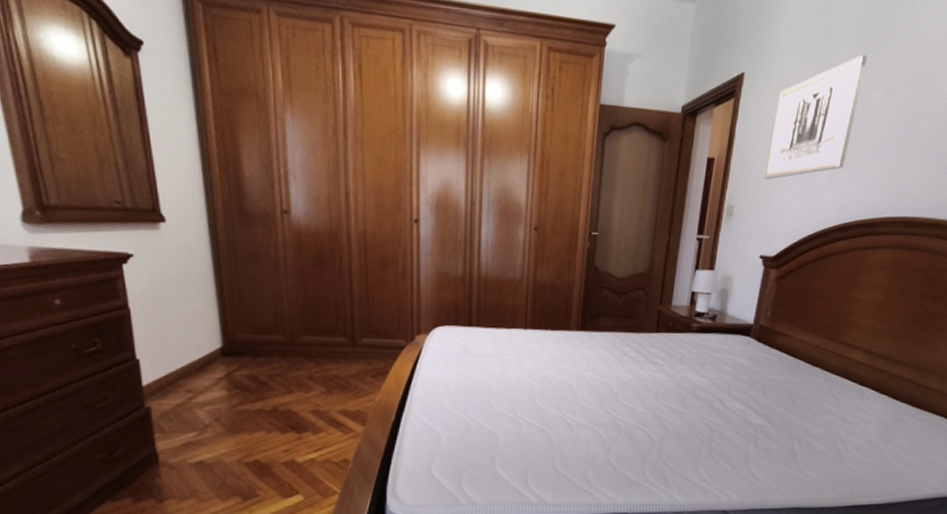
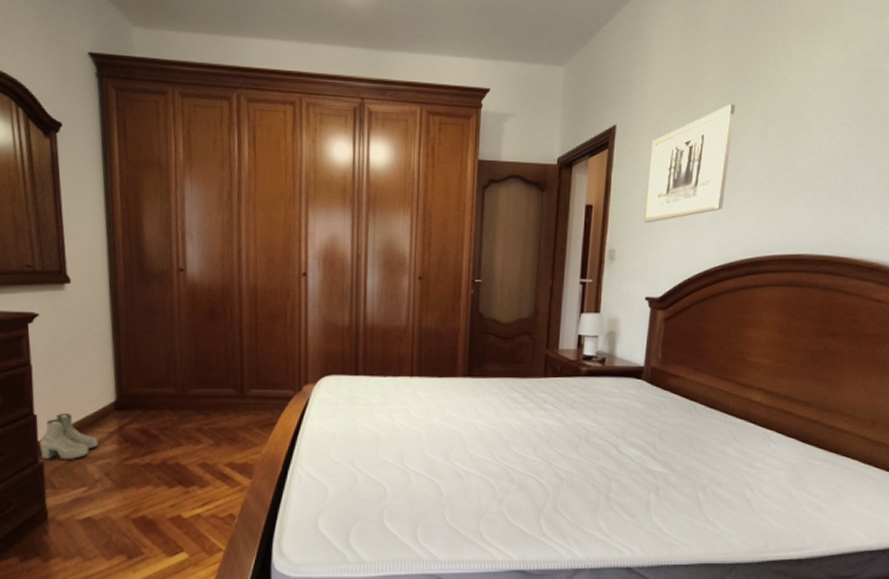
boots: none [145,357,206,405] -> present [39,412,98,460]

